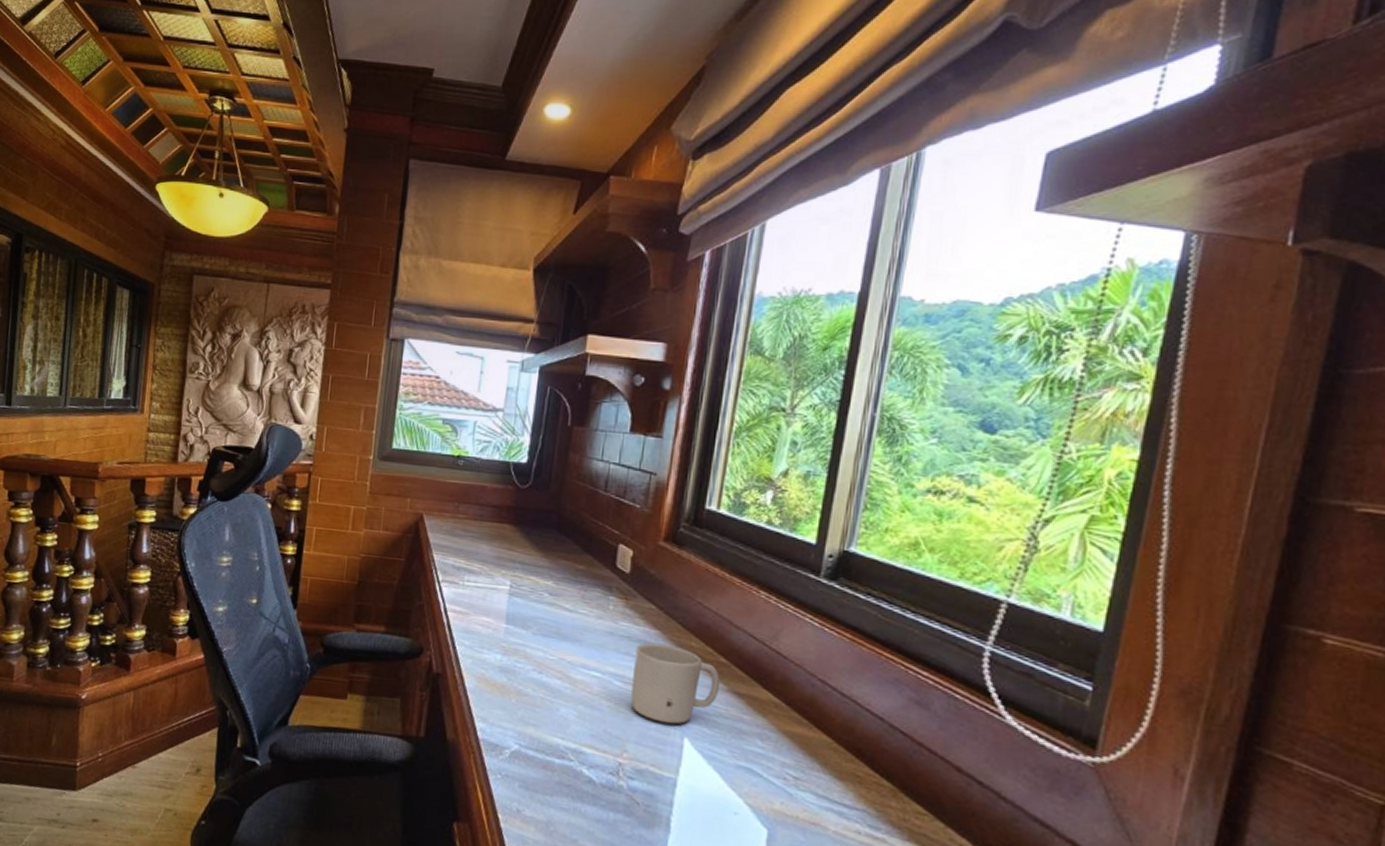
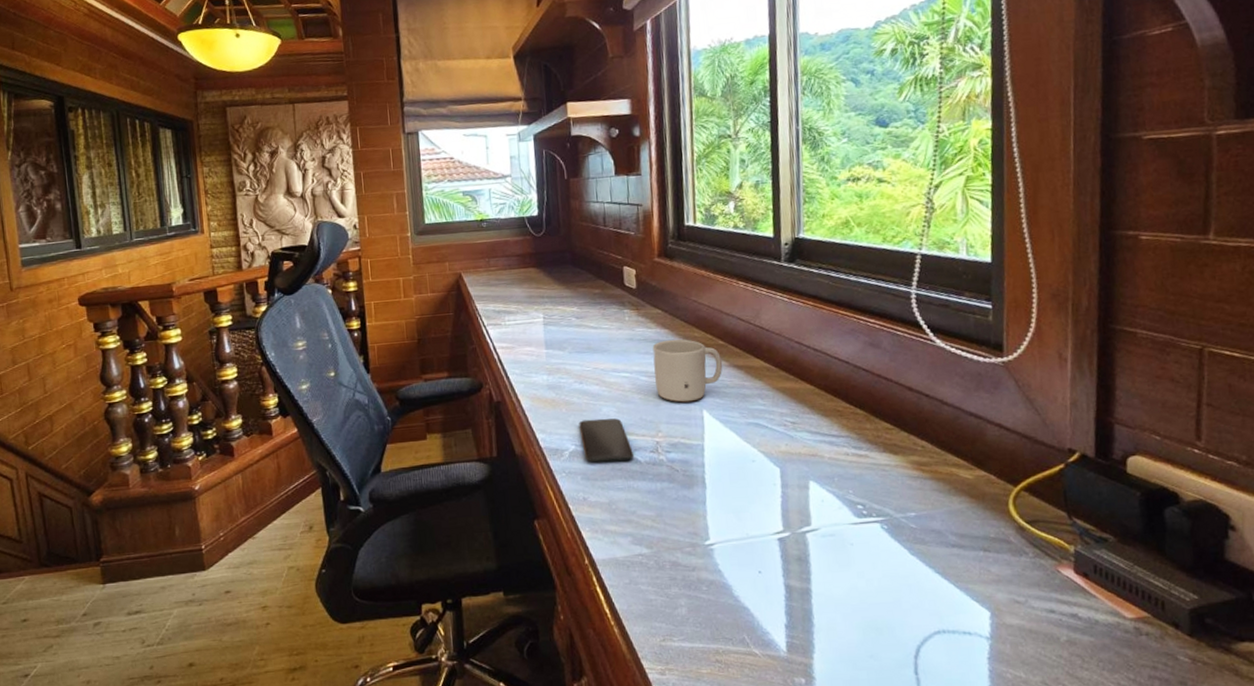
smartphone: none [528,717,589,777] -> present [579,418,635,463]

